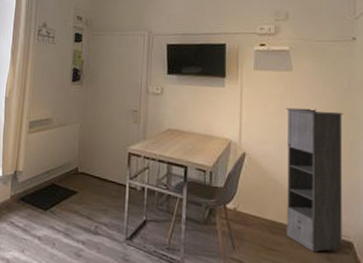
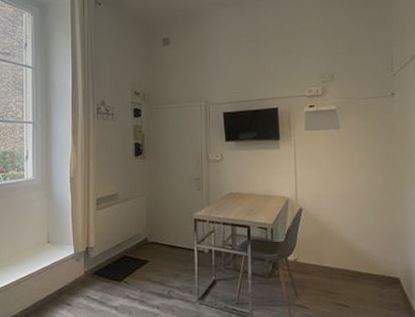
storage cabinet: present [285,107,344,253] -> none [335,162,391,291]

